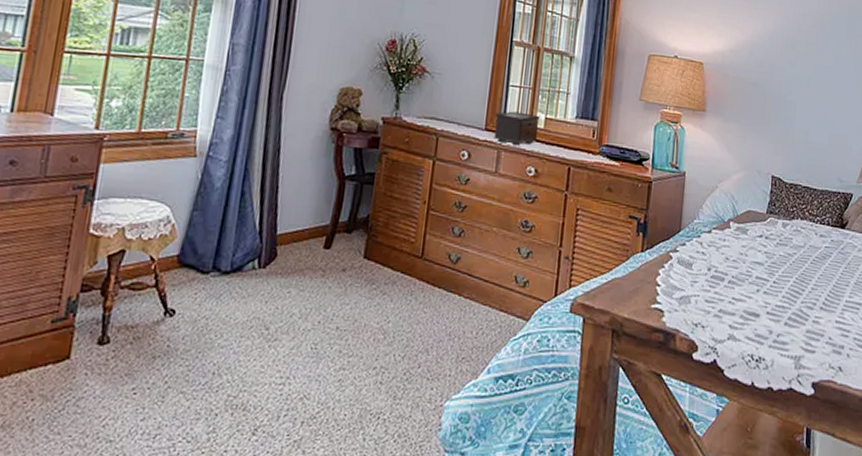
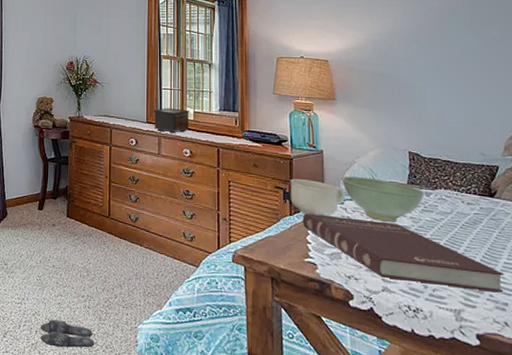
slippers: none [308,403,384,441] -> present [40,319,95,348]
teacup: none [644,206,703,253] -> present [290,179,345,217]
book: none [653,249,844,335] -> present [302,213,503,293]
bowl: none [701,203,782,258] -> present [342,176,425,222]

